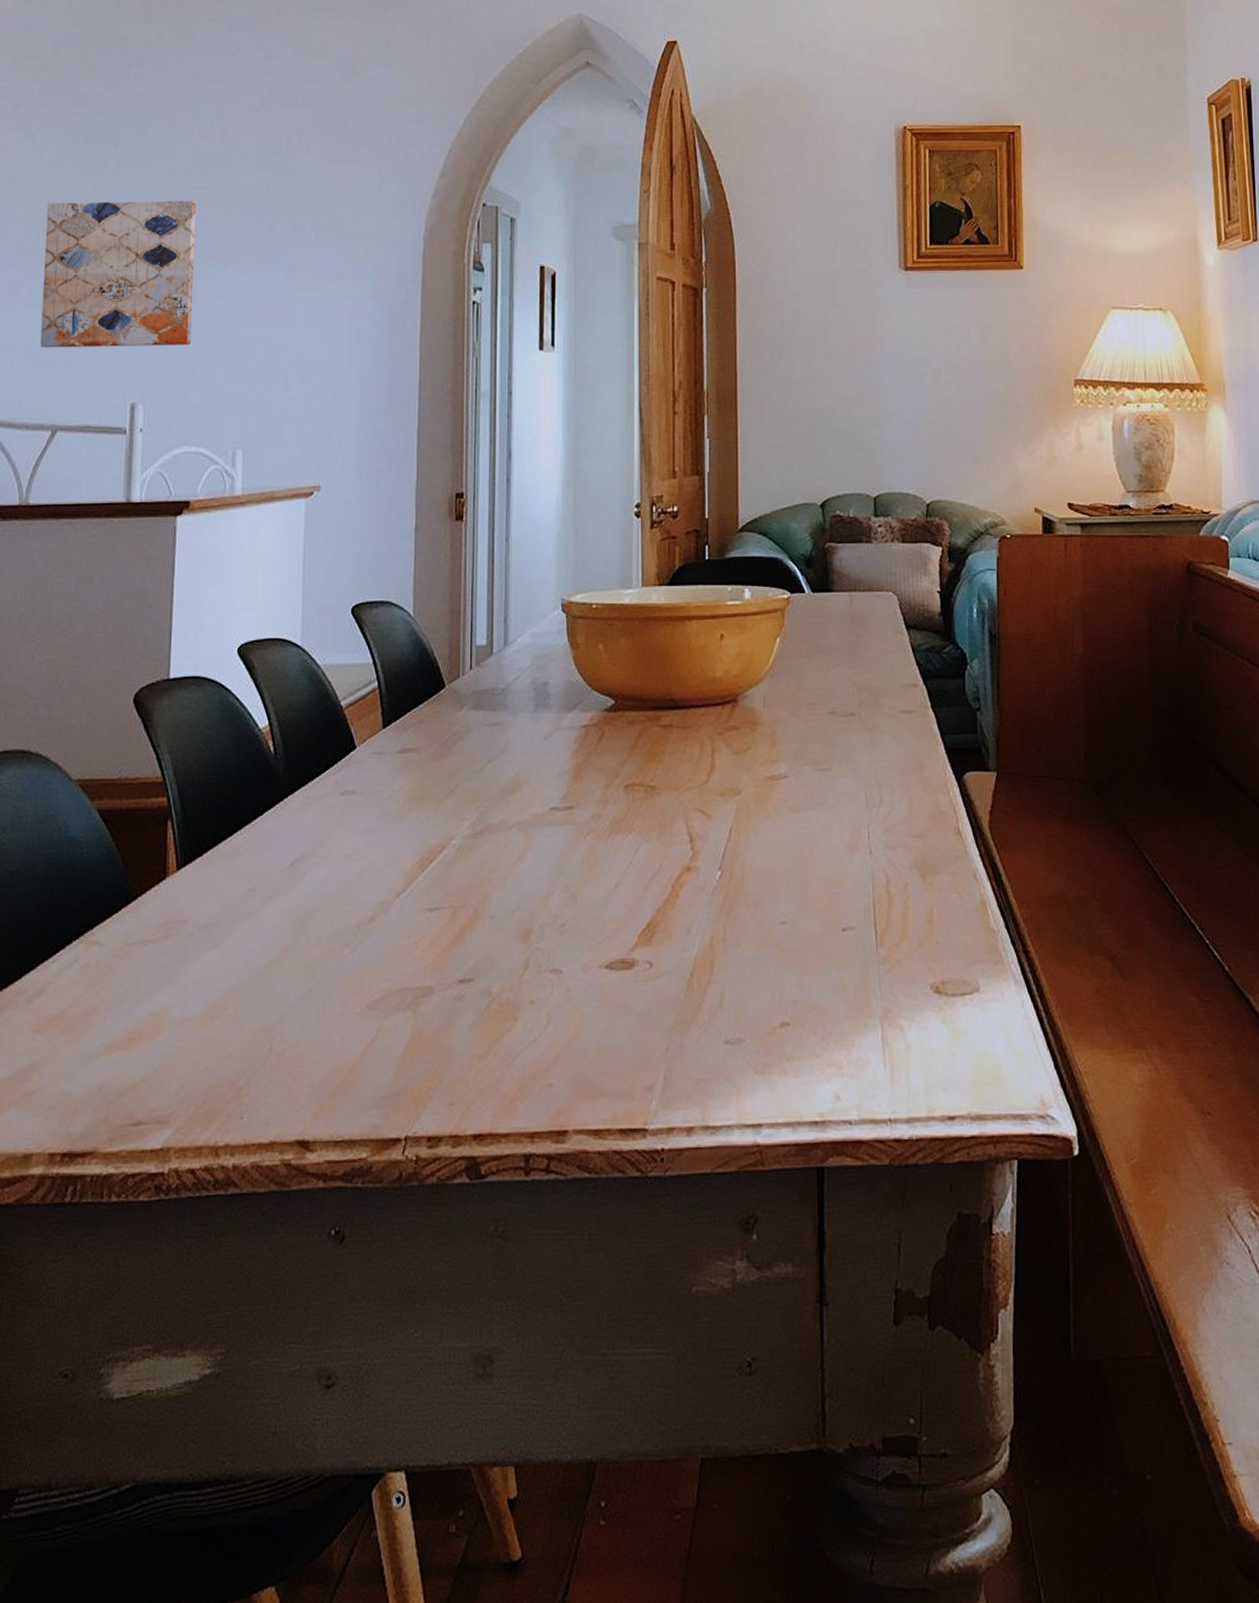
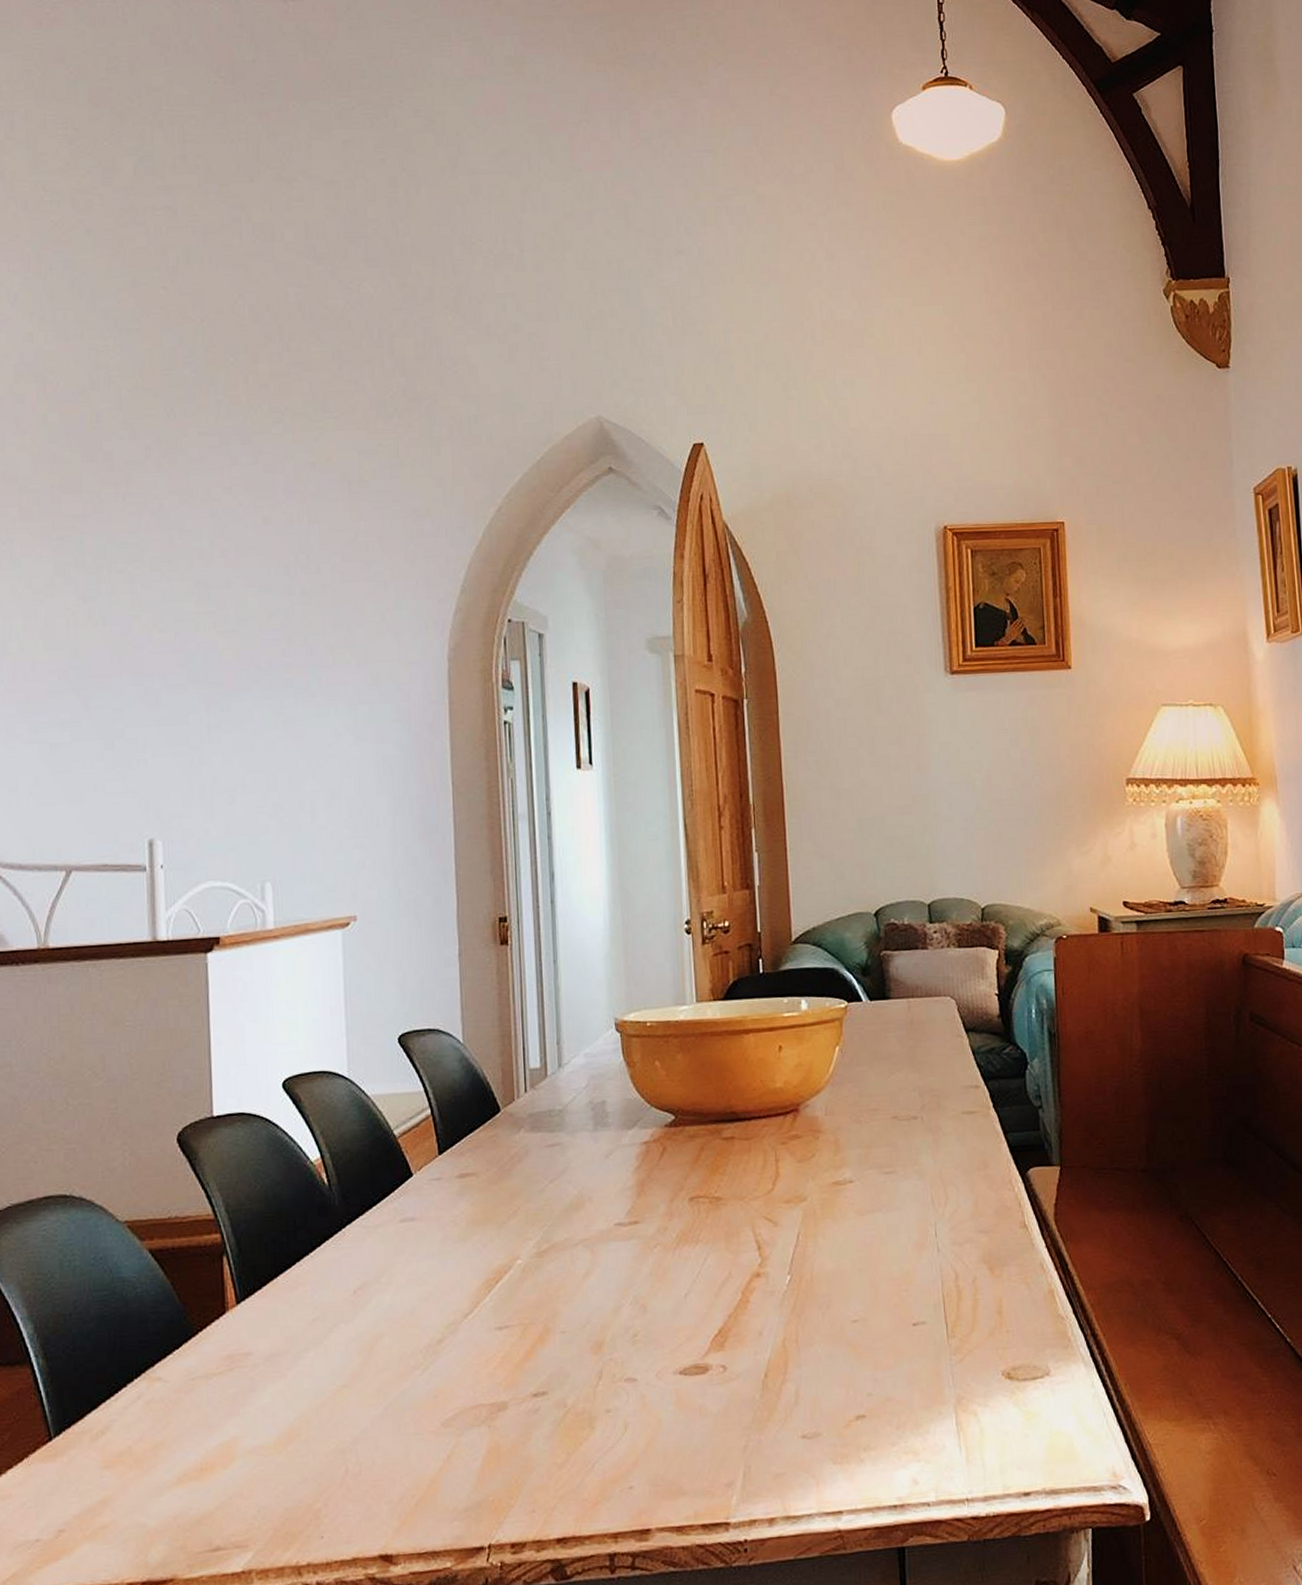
wall art: present [40,200,197,348] -> none [40,625,208,786]

